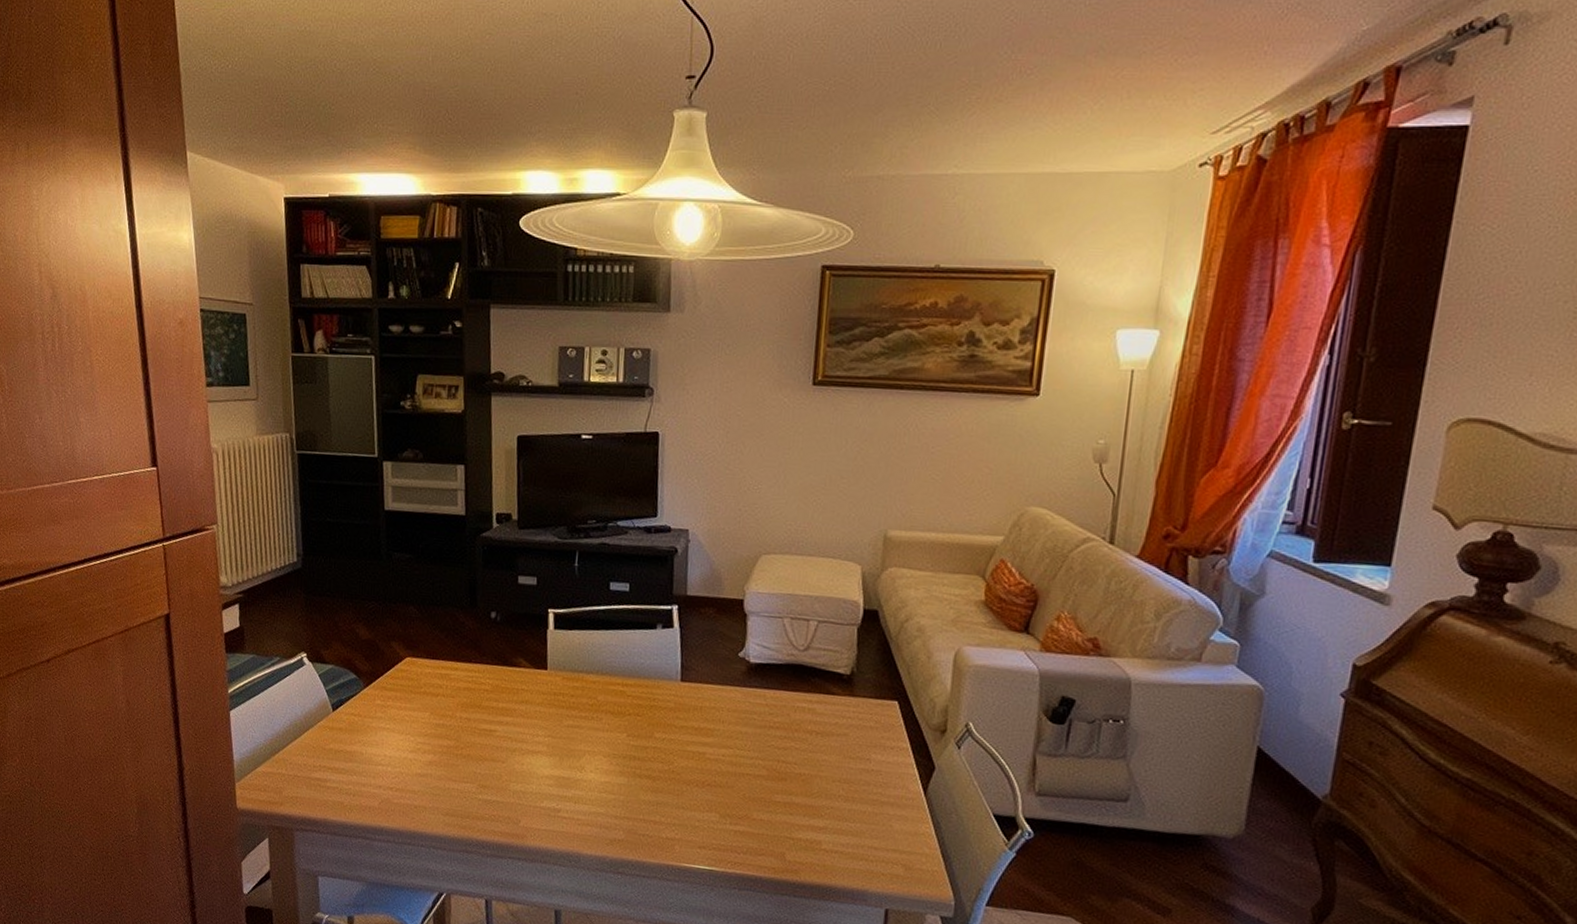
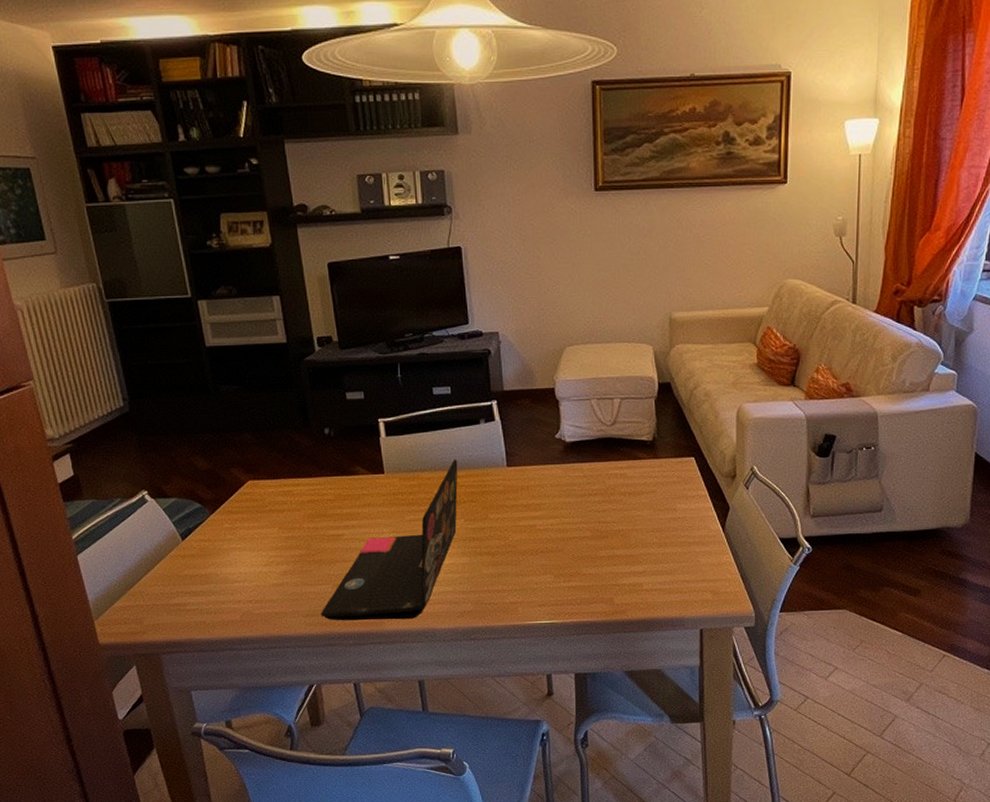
laptop: none [461,664,628,838] -> present [320,459,458,621]

